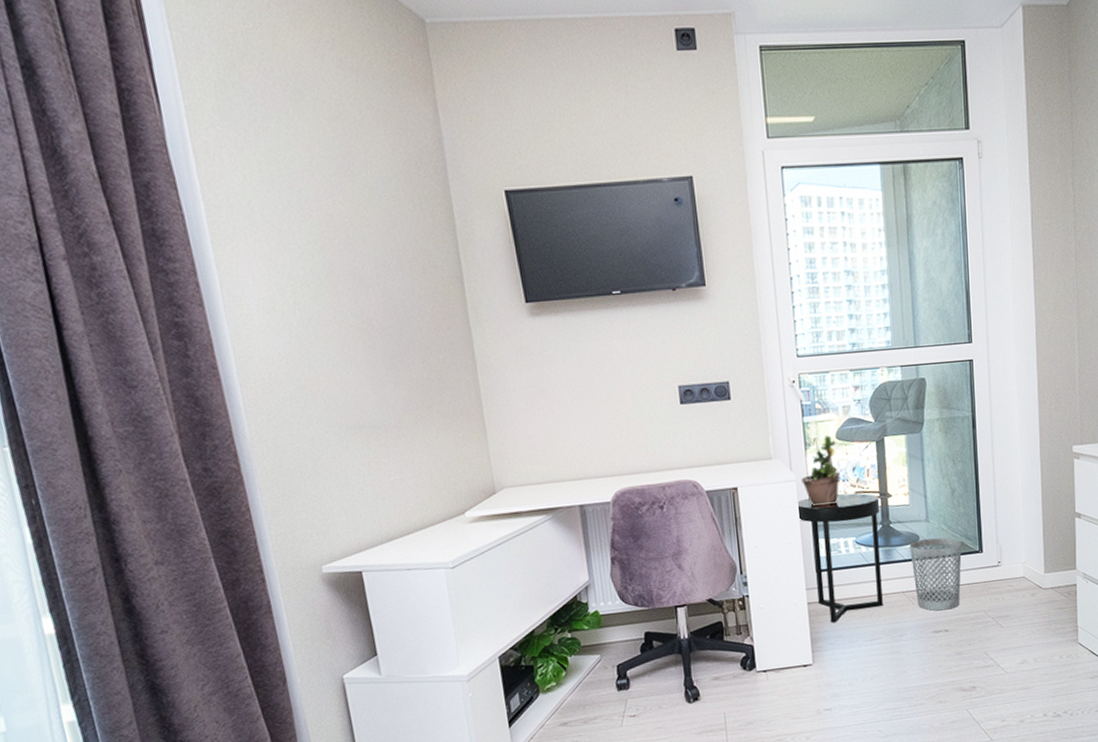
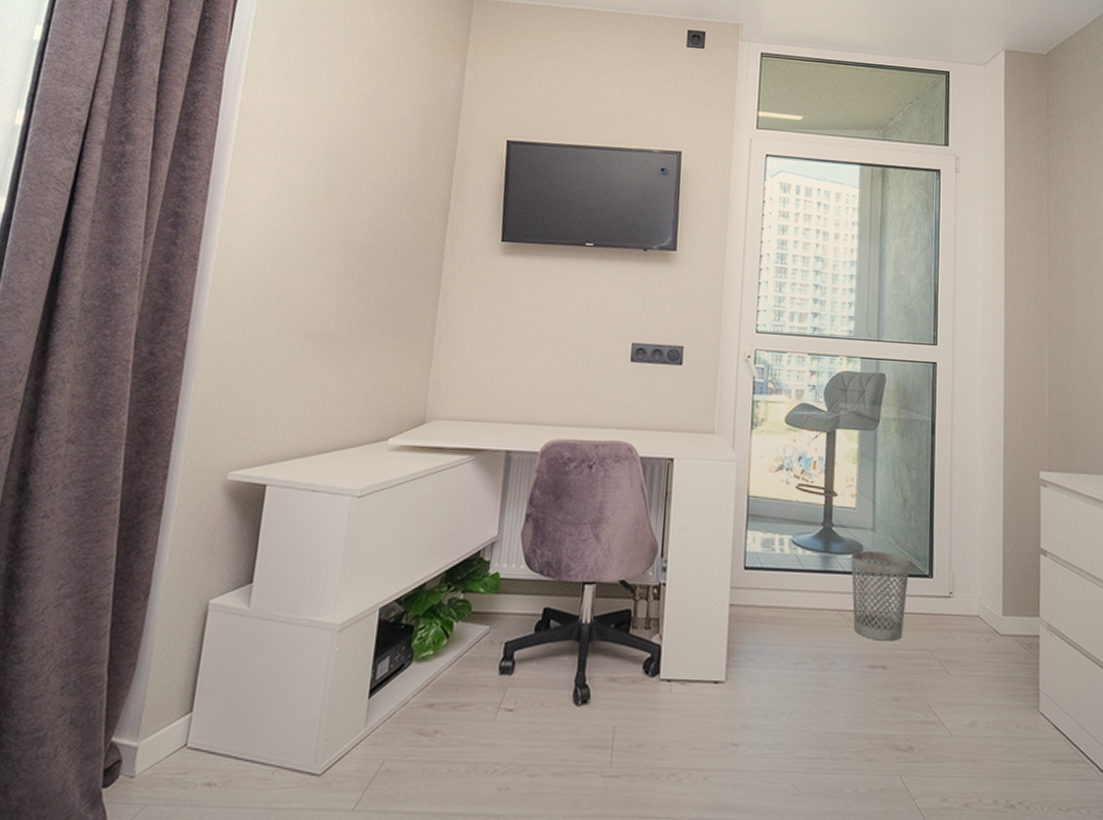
side table: present [795,493,883,623] -> none [733,482,824,635]
potted plant: present [800,435,840,506] -> none [741,418,786,494]

